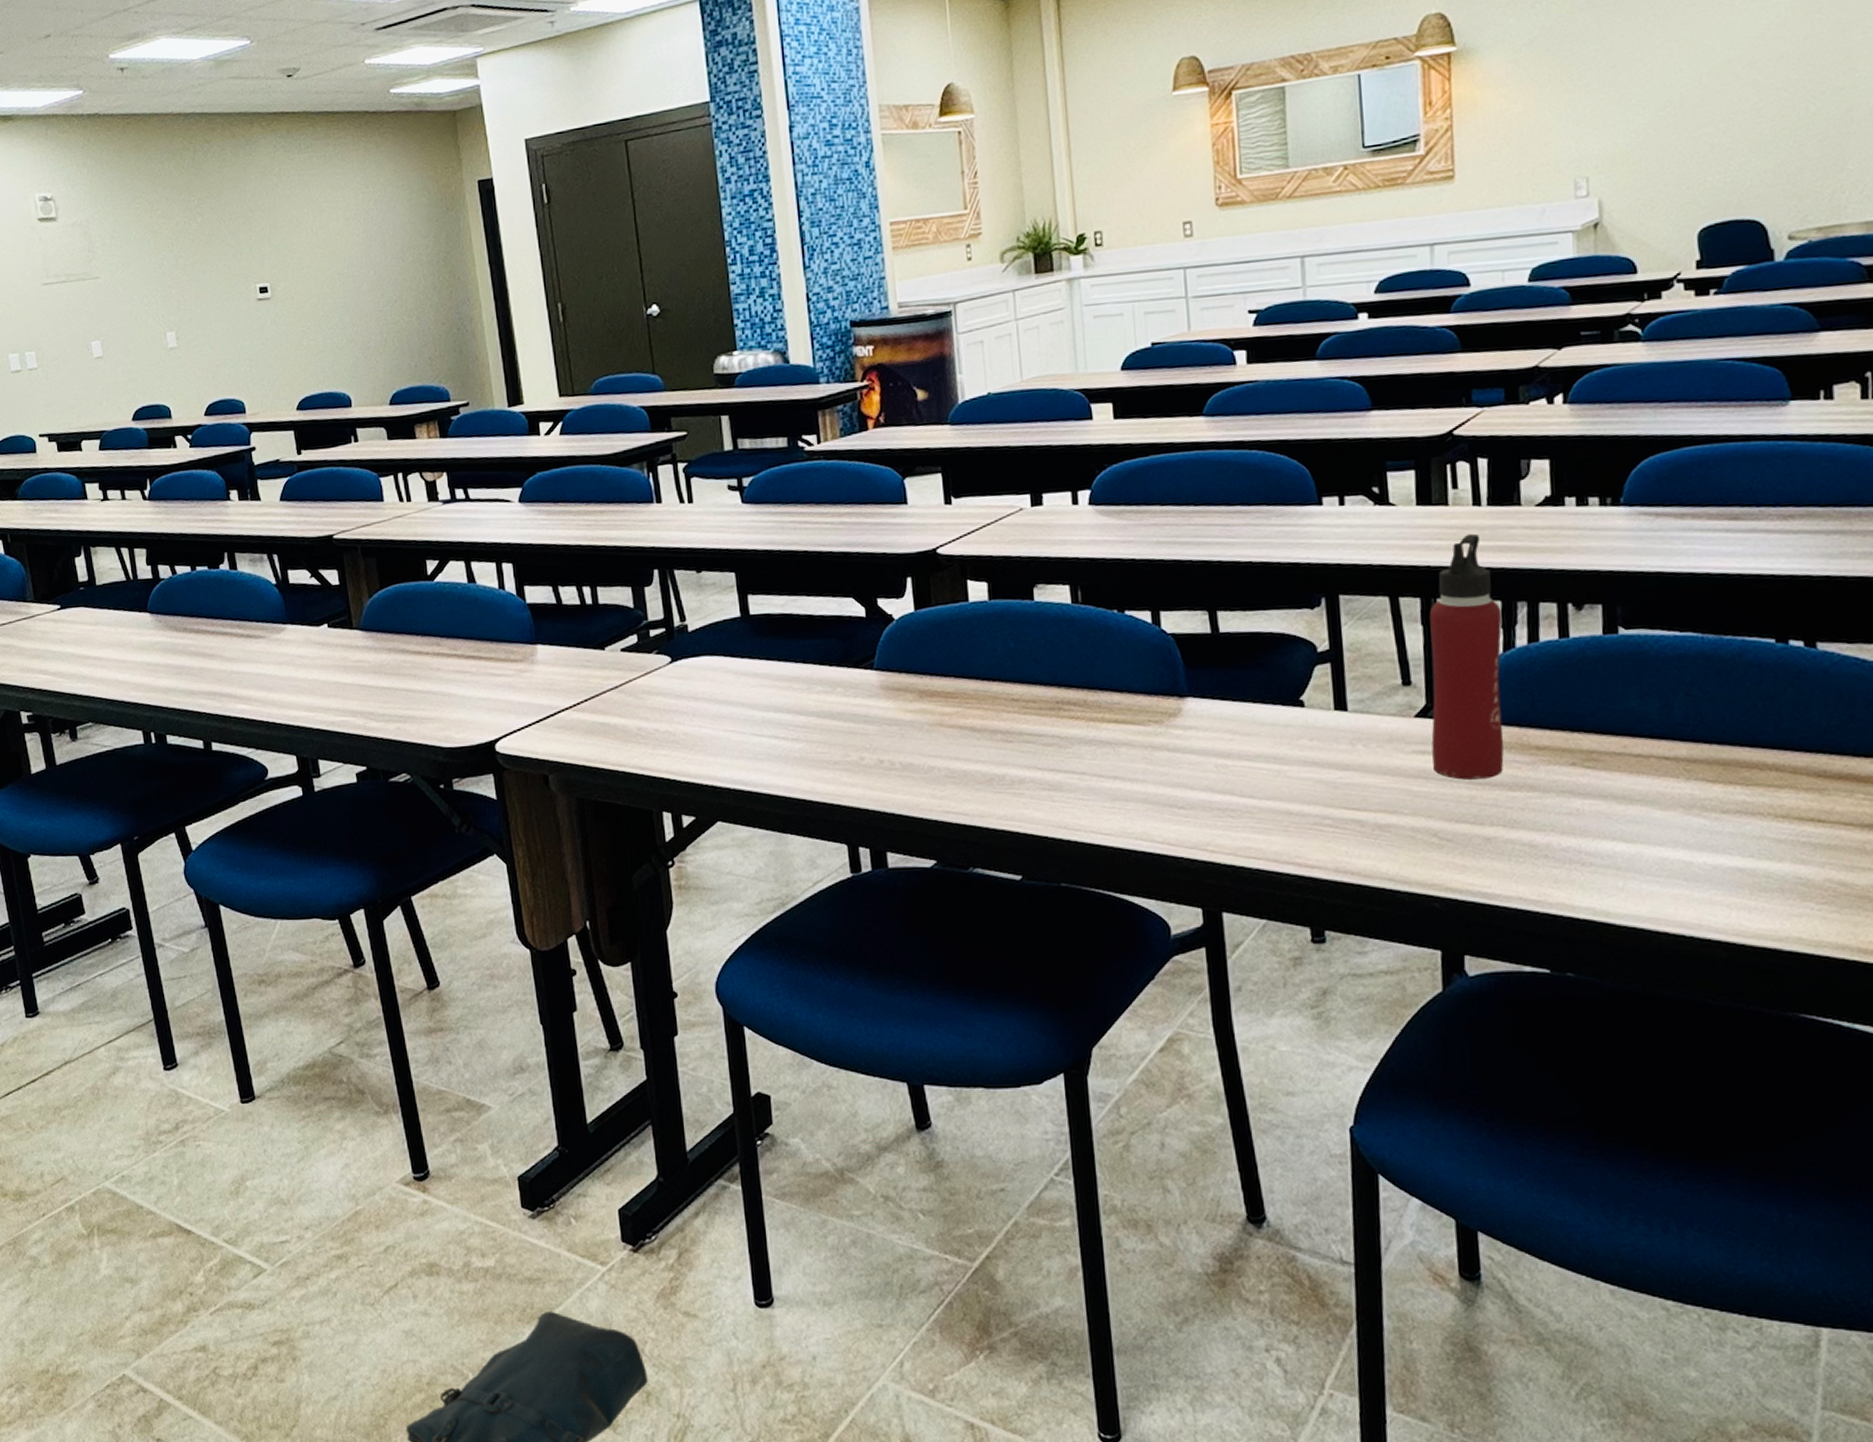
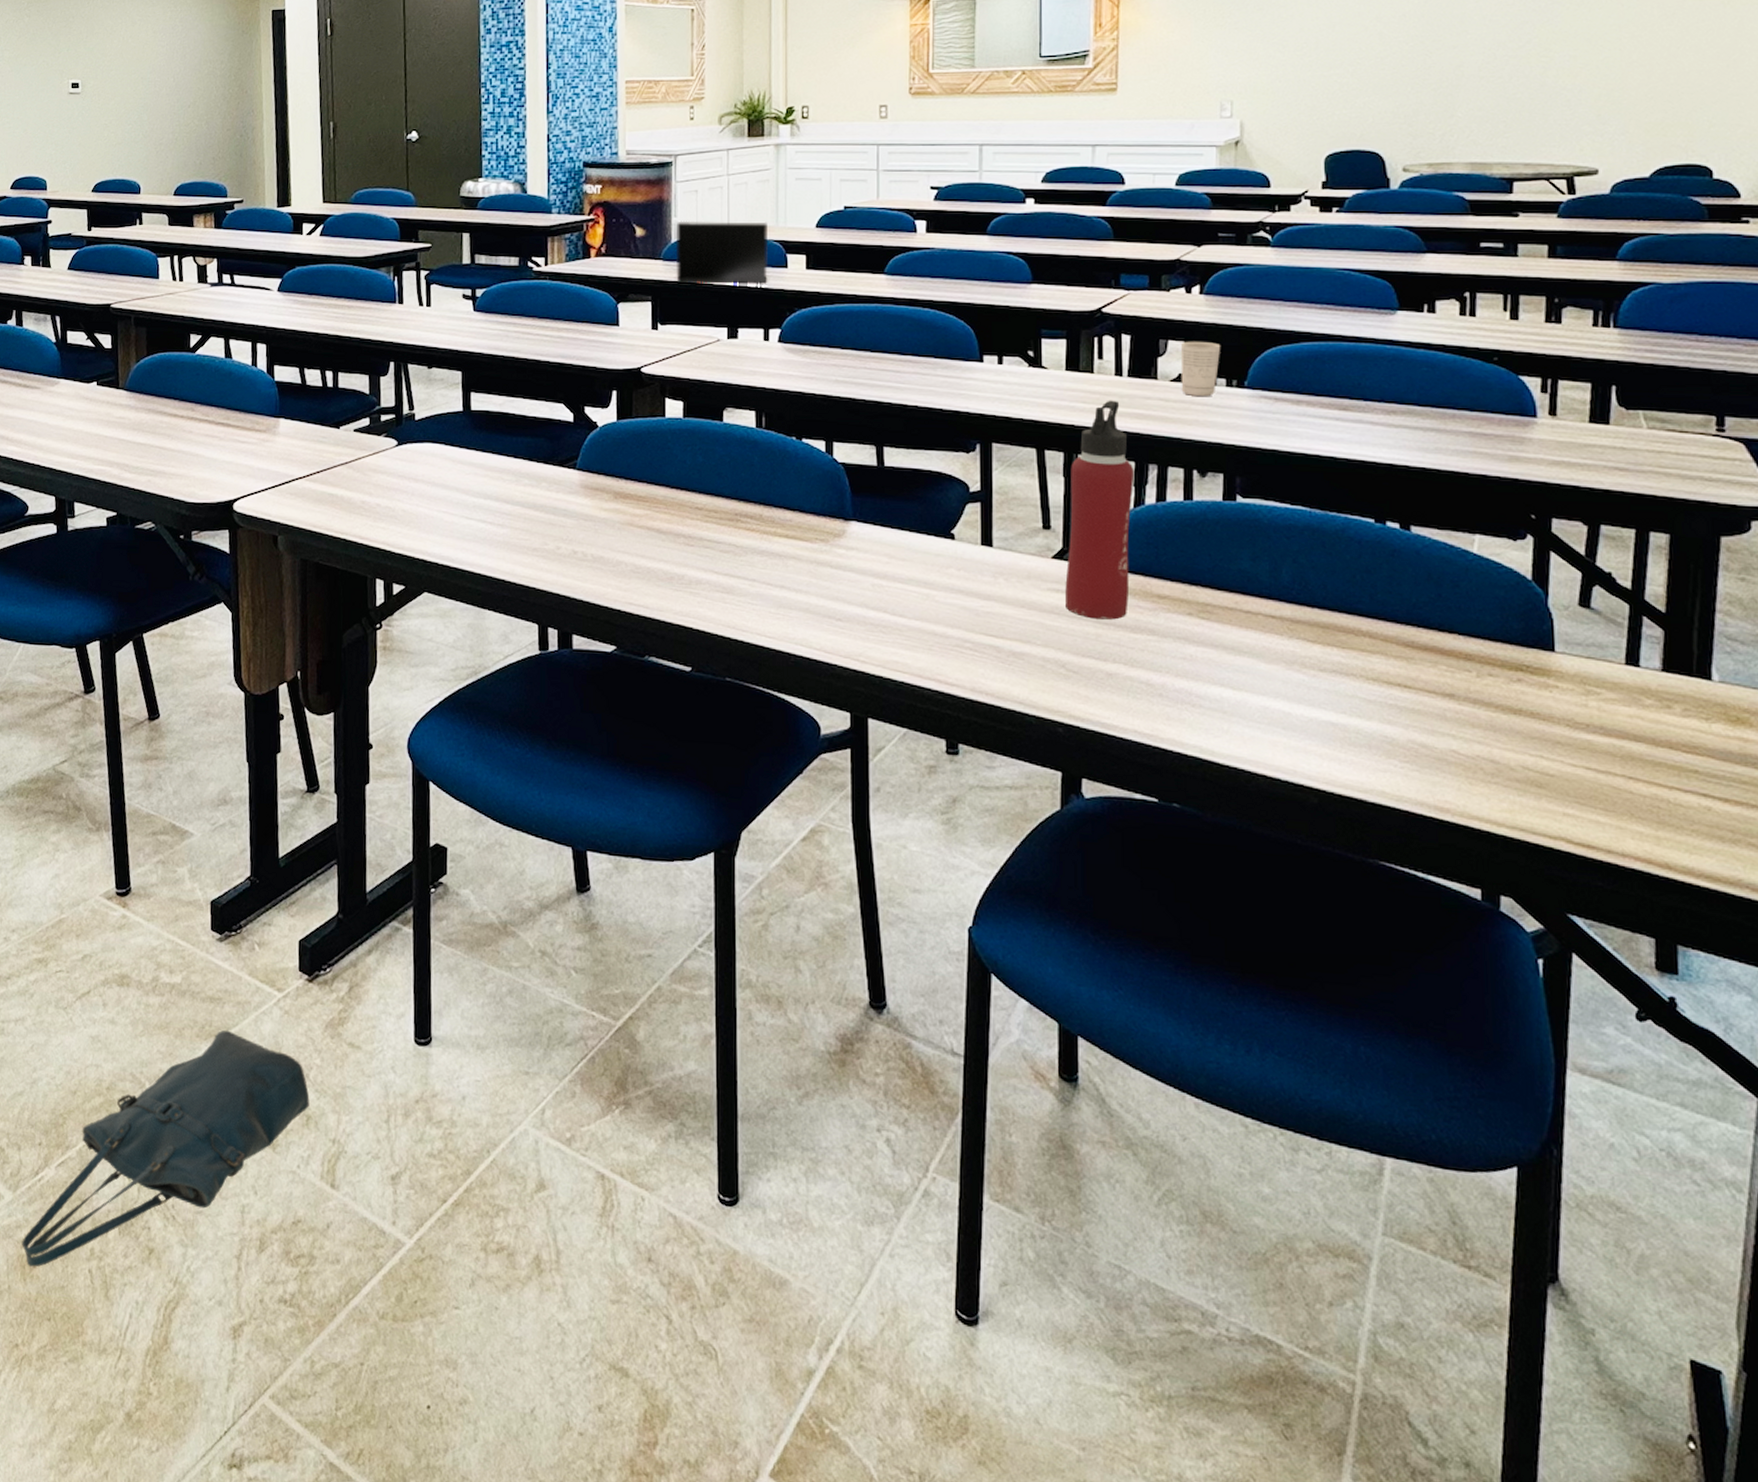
laptop: none [963,369,1071,448] -> present [675,221,769,285]
cup: none [1545,457,1592,521] -> present [1180,341,1221,397]

